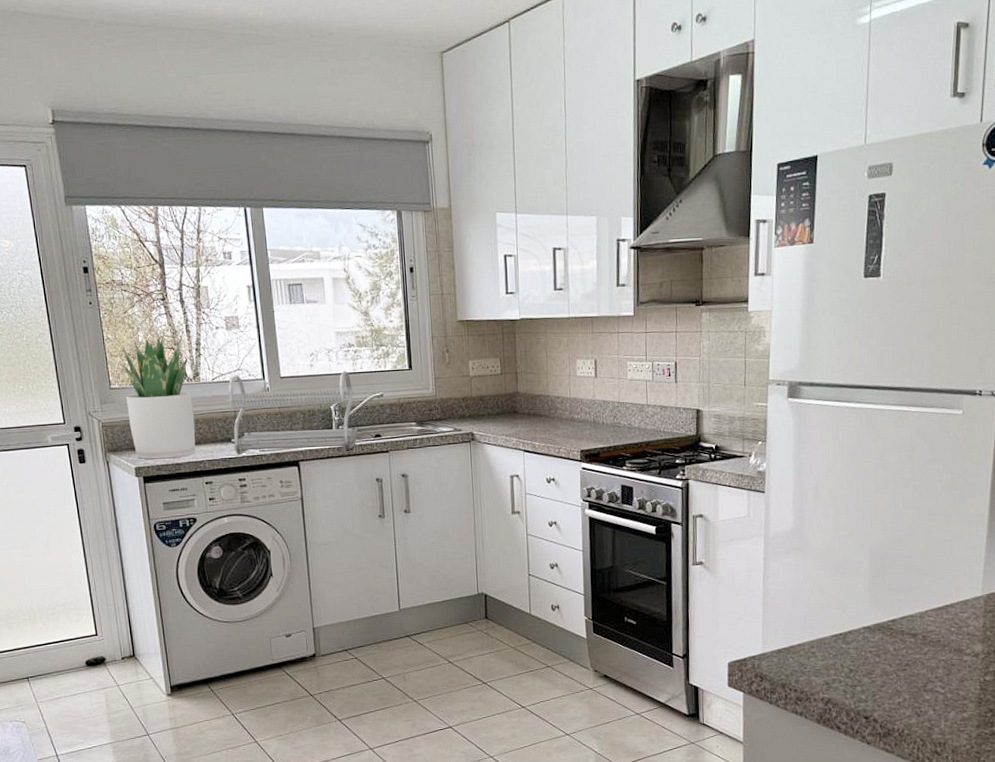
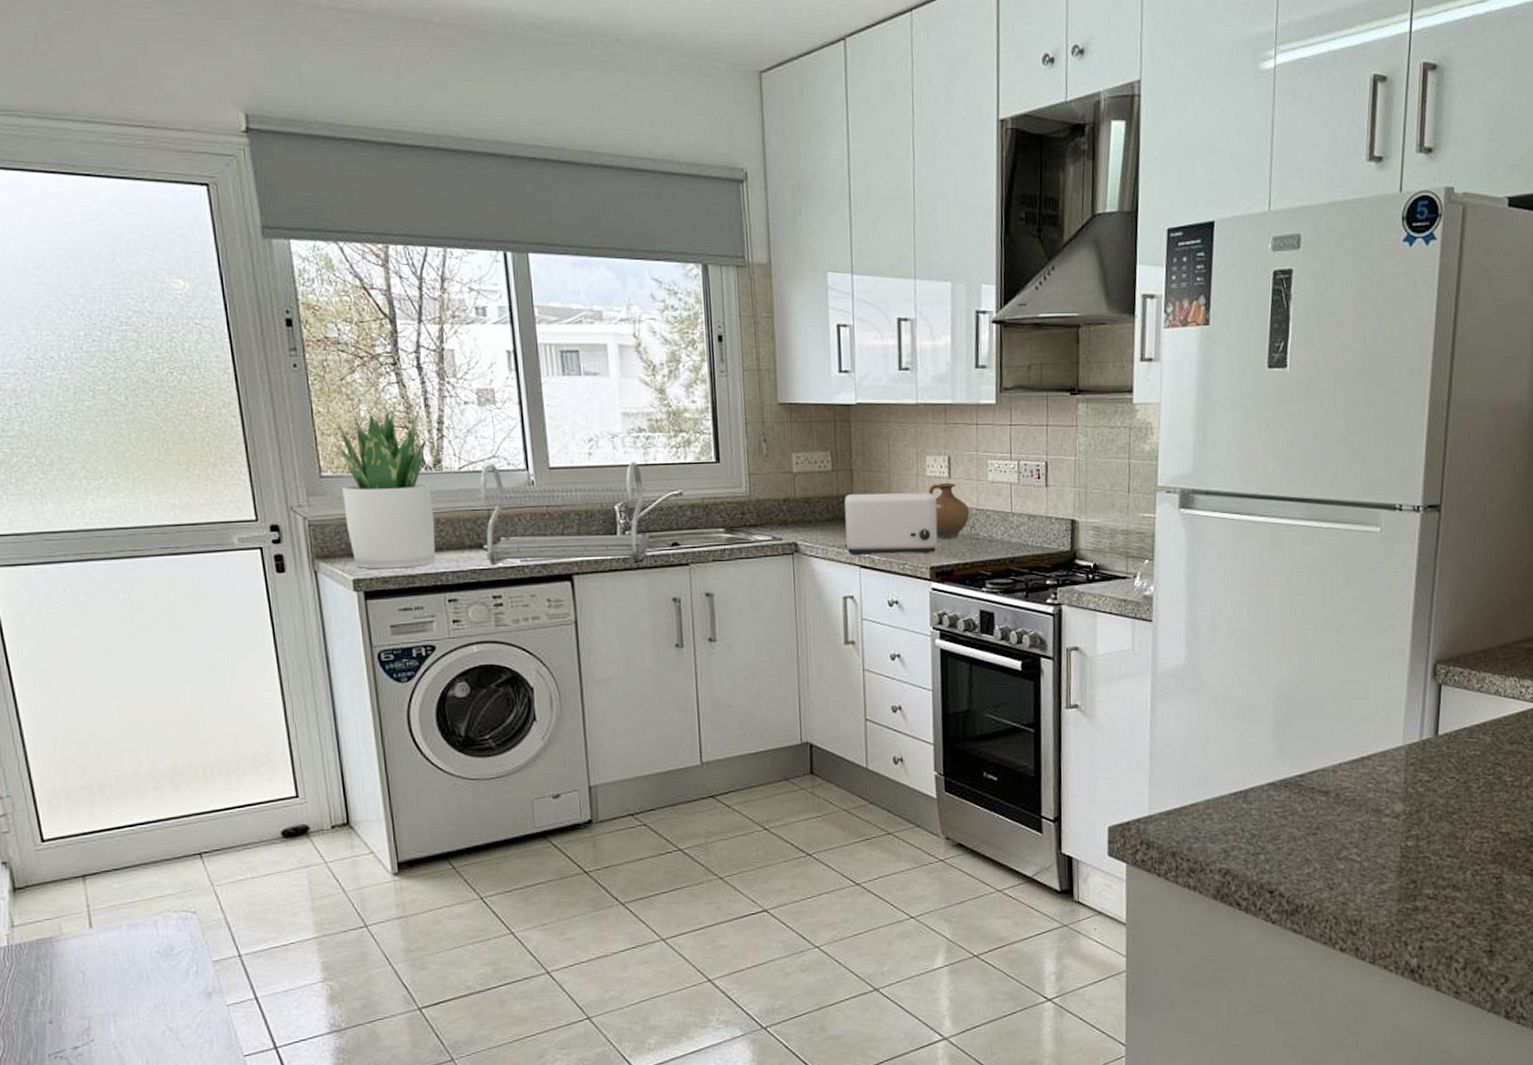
toaster: none [511,390,589,442] -> present [844,492,941,555]
ceramic jug: none [578,381,613,428] -> present [928,482,970,539]

